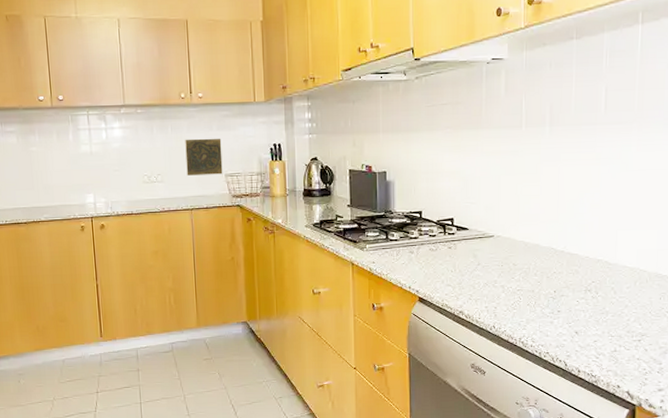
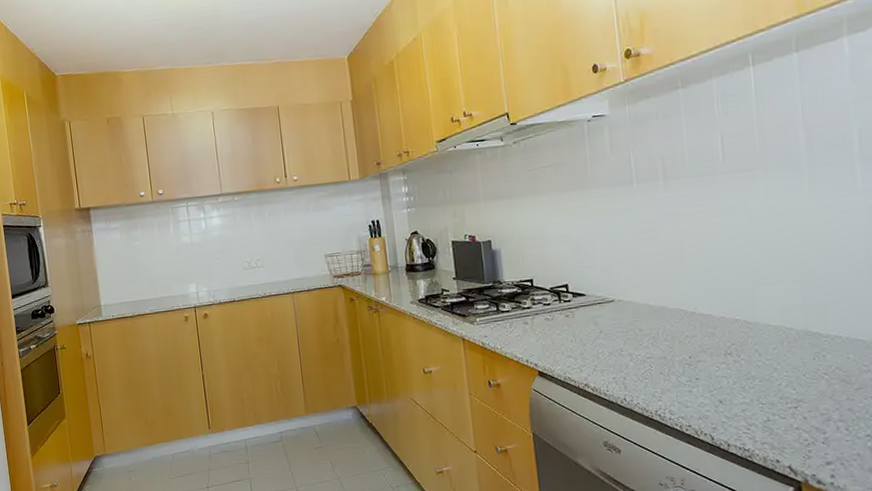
decorative tile: present [185,138,223,176] -> none [282,219,323,259]

